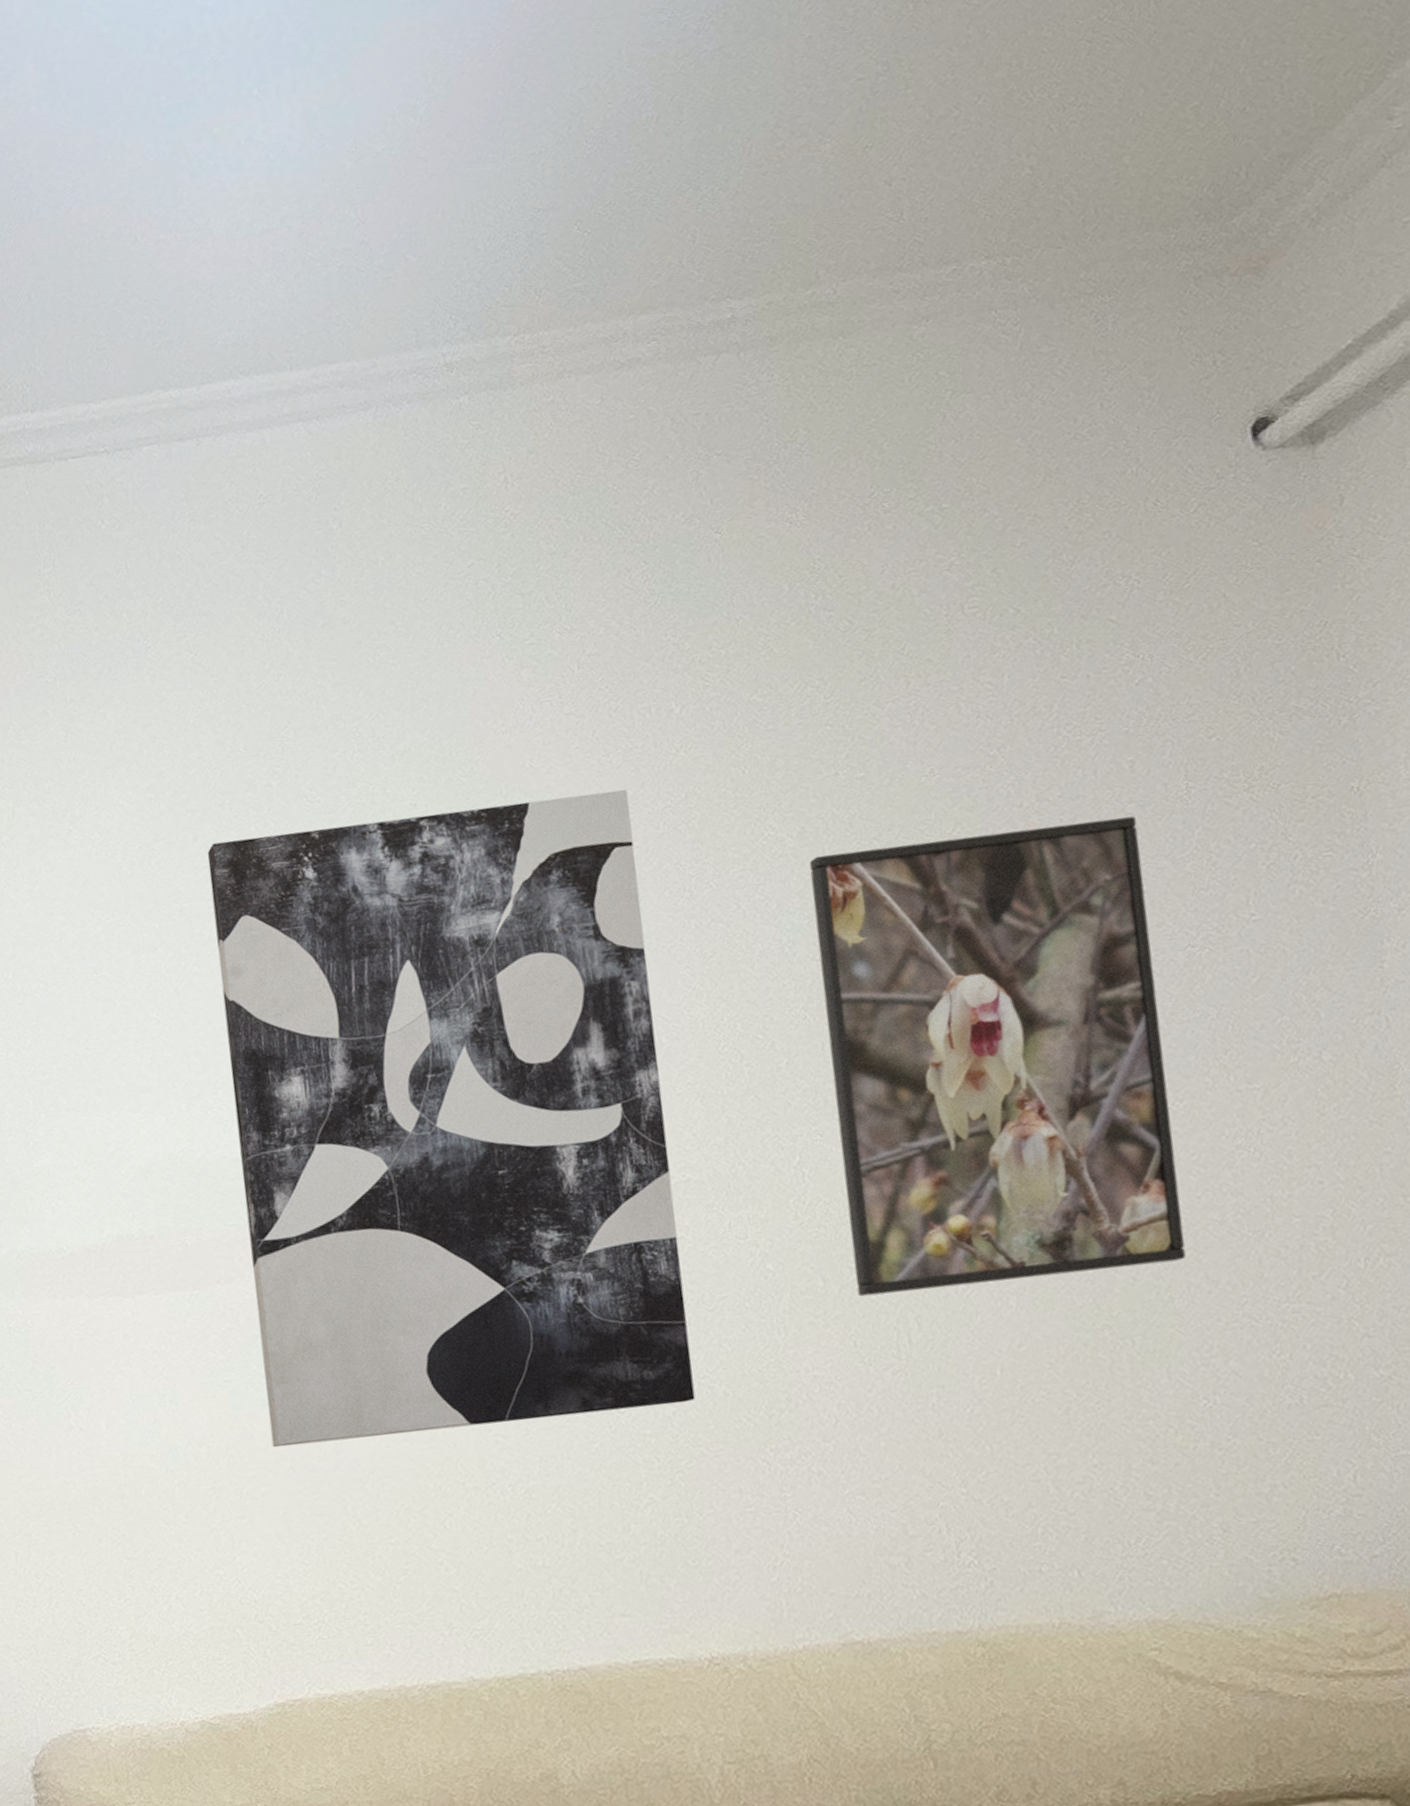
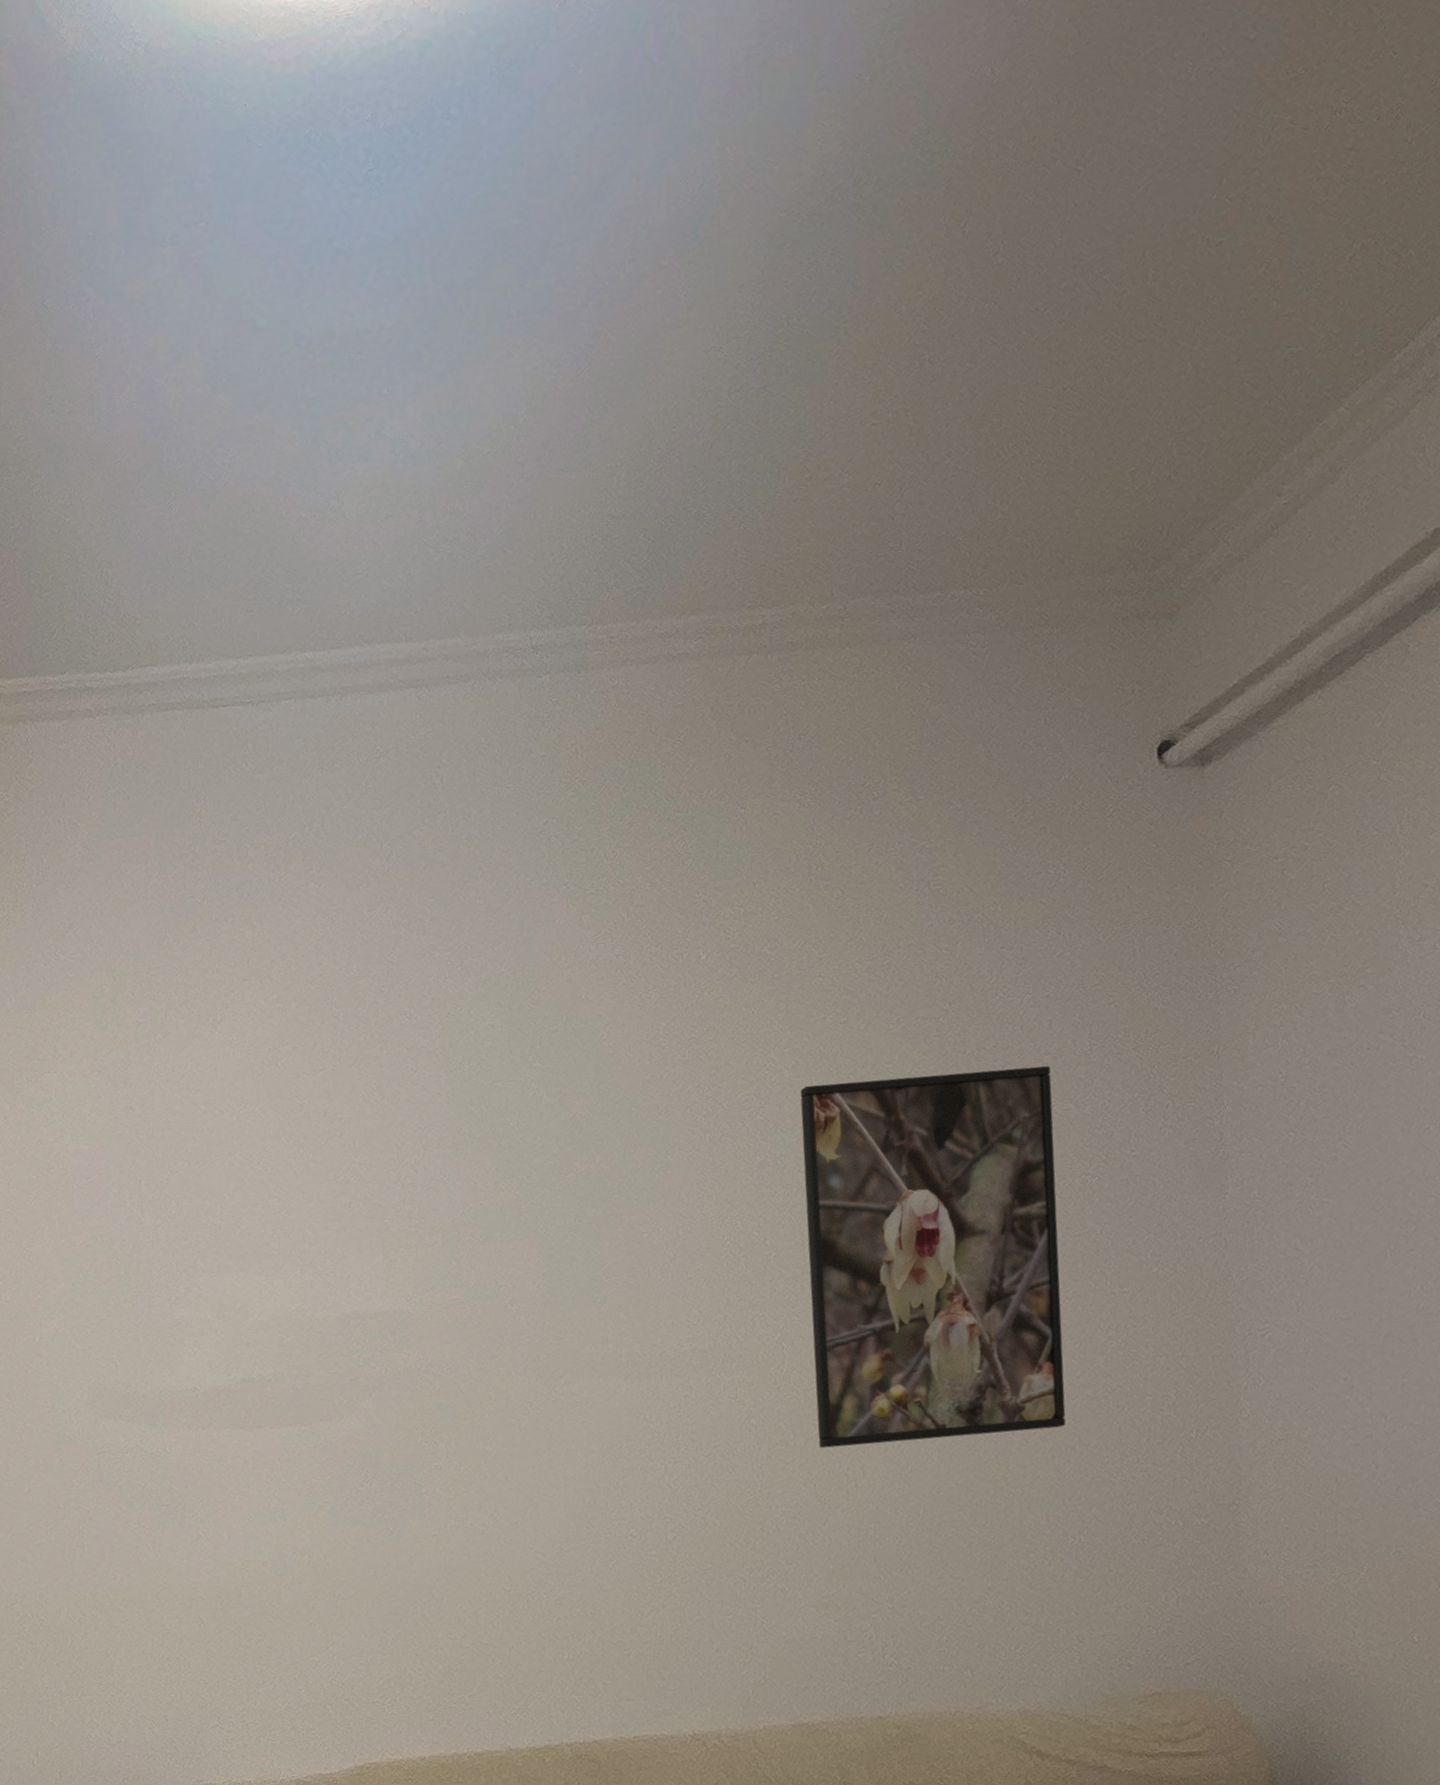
wall art: present [207,789,696,1448] -> none [324,1022,691,1558]

